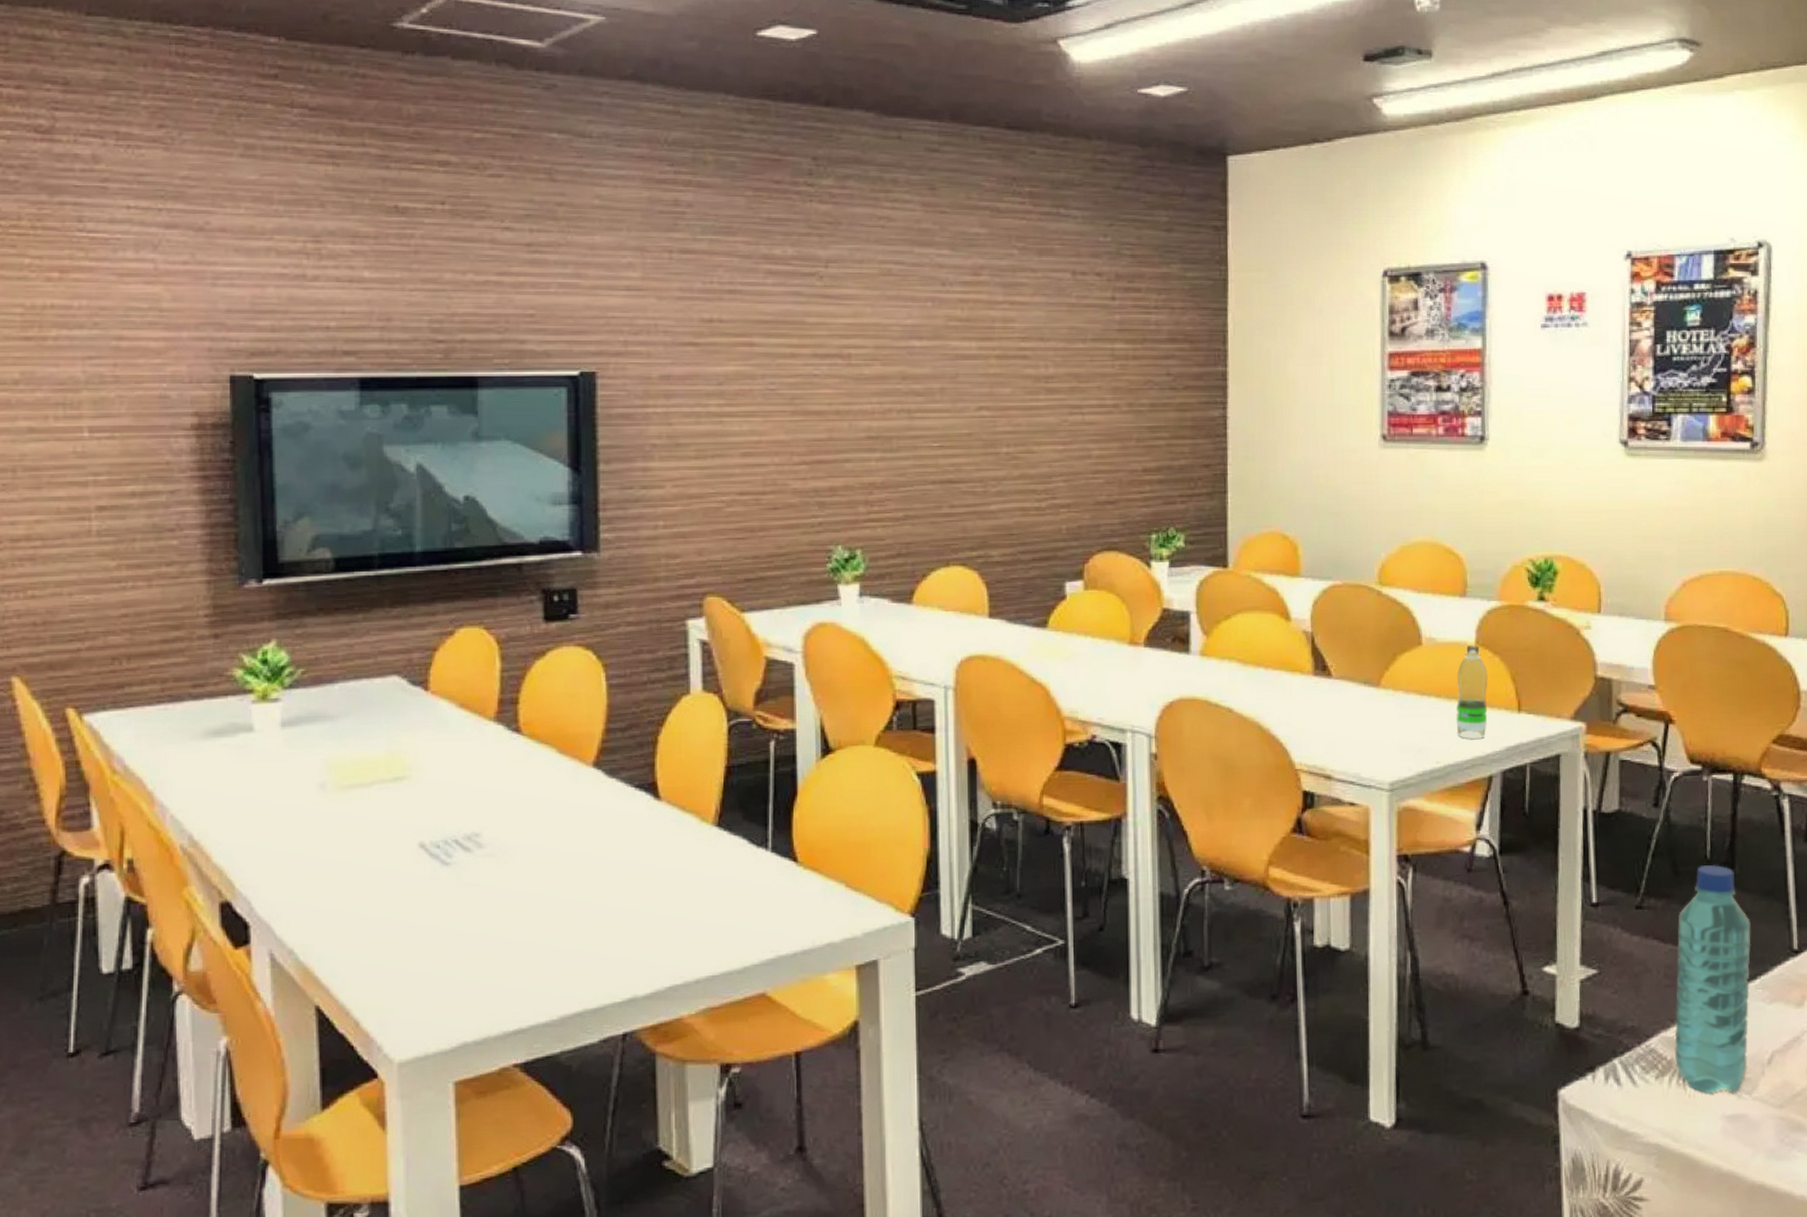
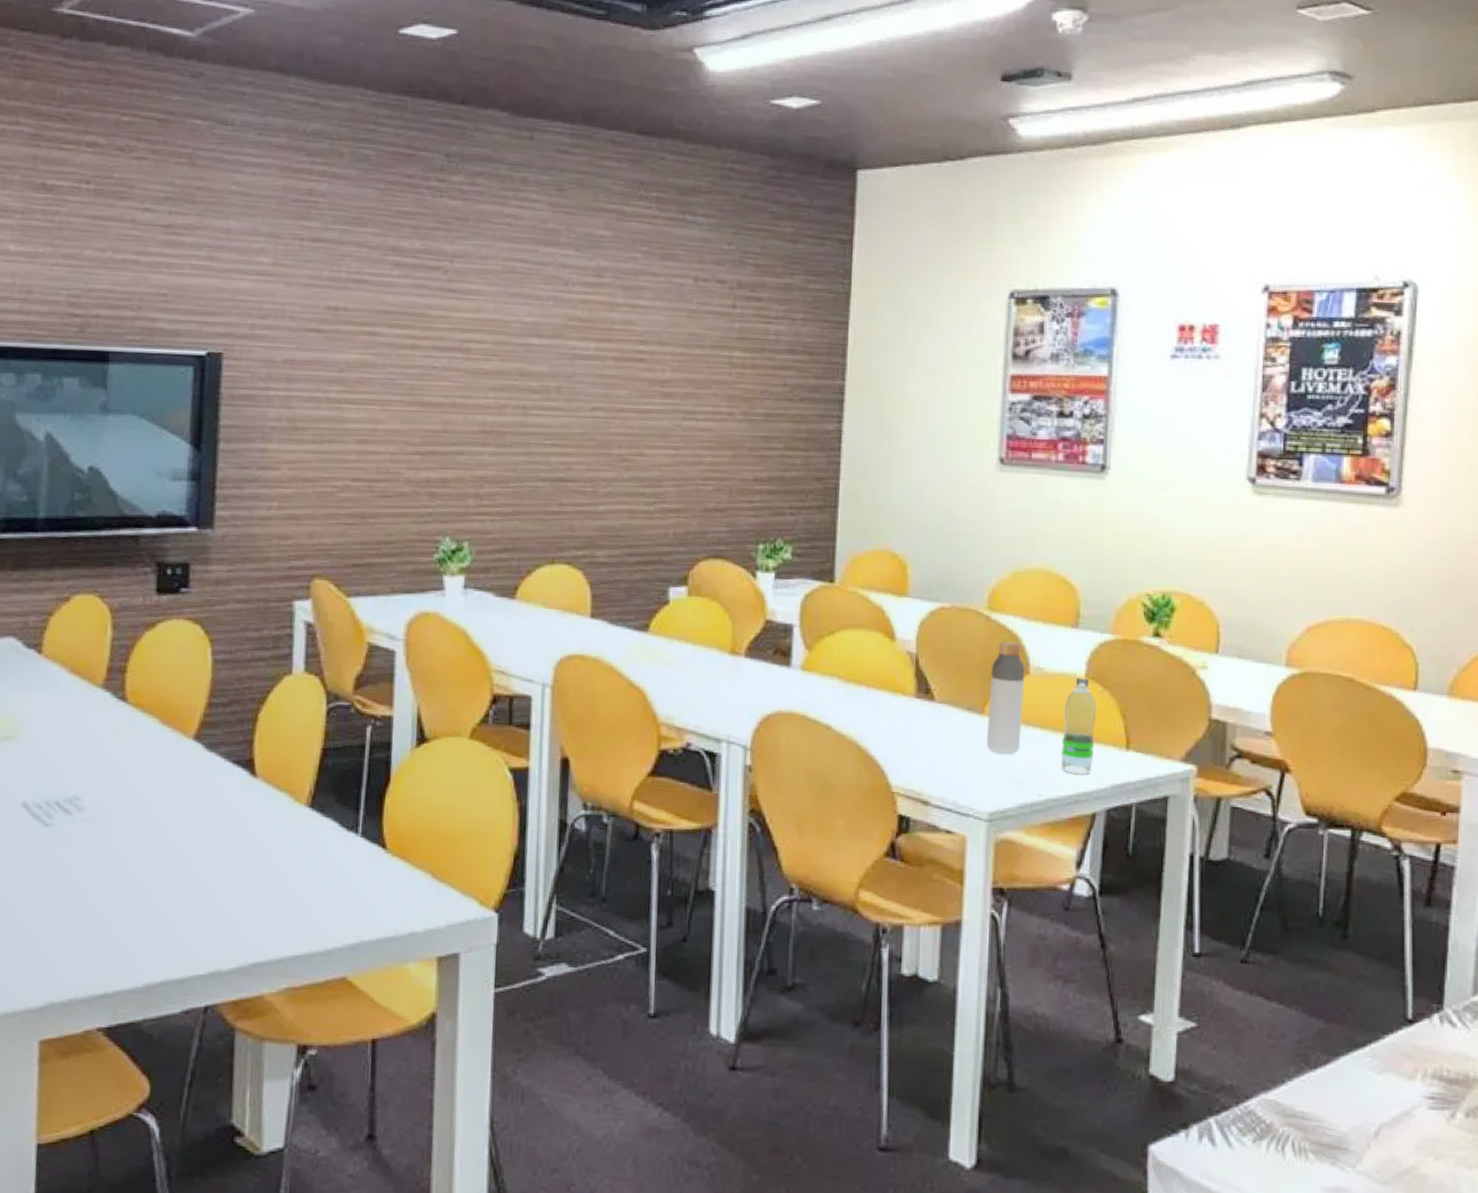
bottle: none [1384,614,1418,727] -> present [987,641,1025,756]
water bottle: present [1674,864,1751,1093] -> none [1275,922,1363,1163]

